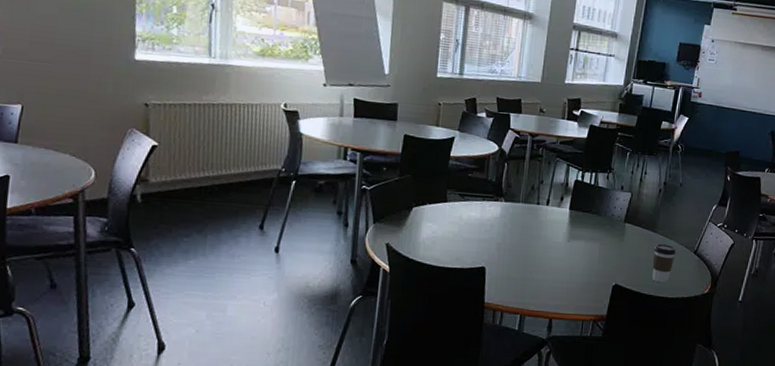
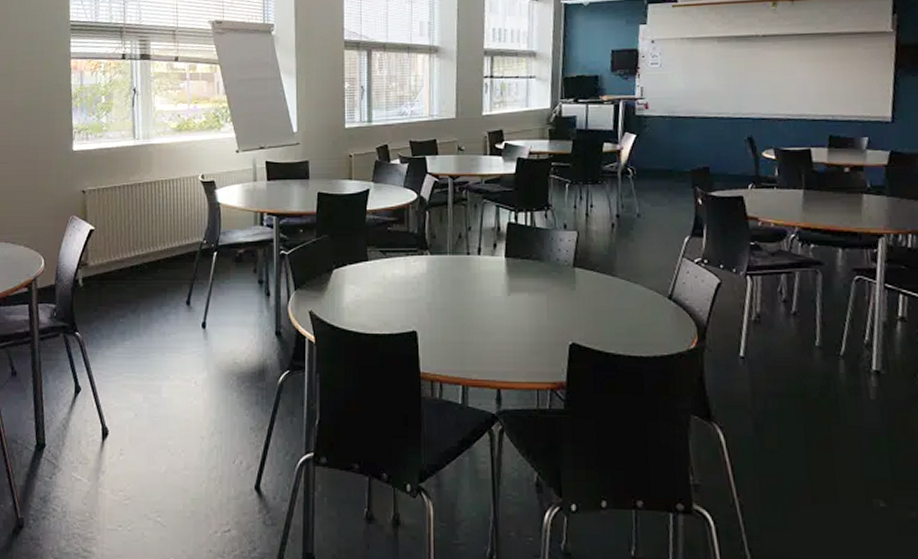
coffee cup: present [652,243,676,283] -> none [615,289,644,339]

